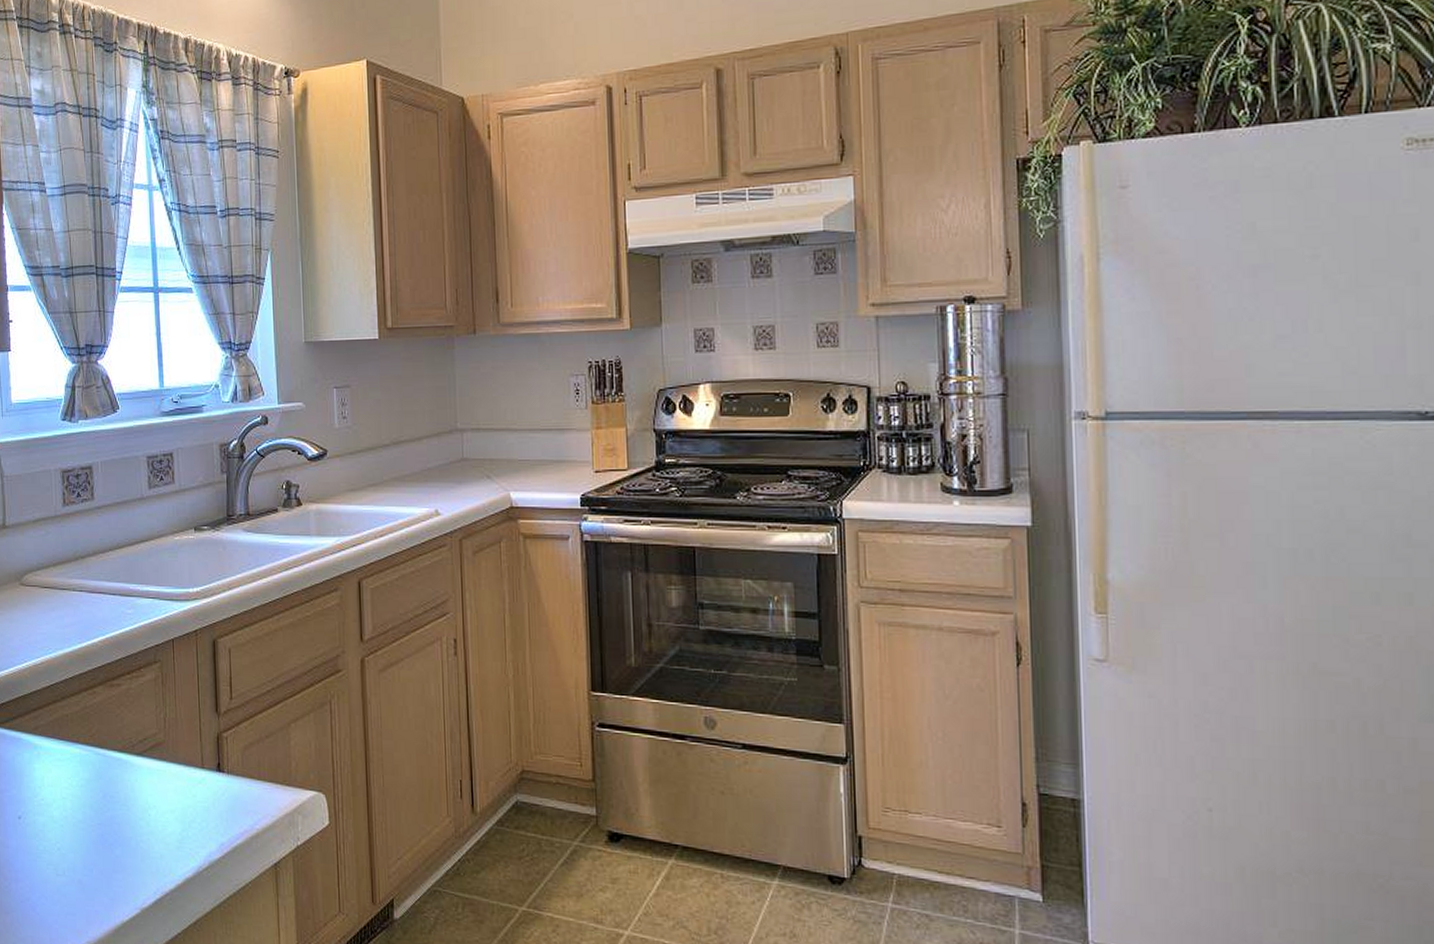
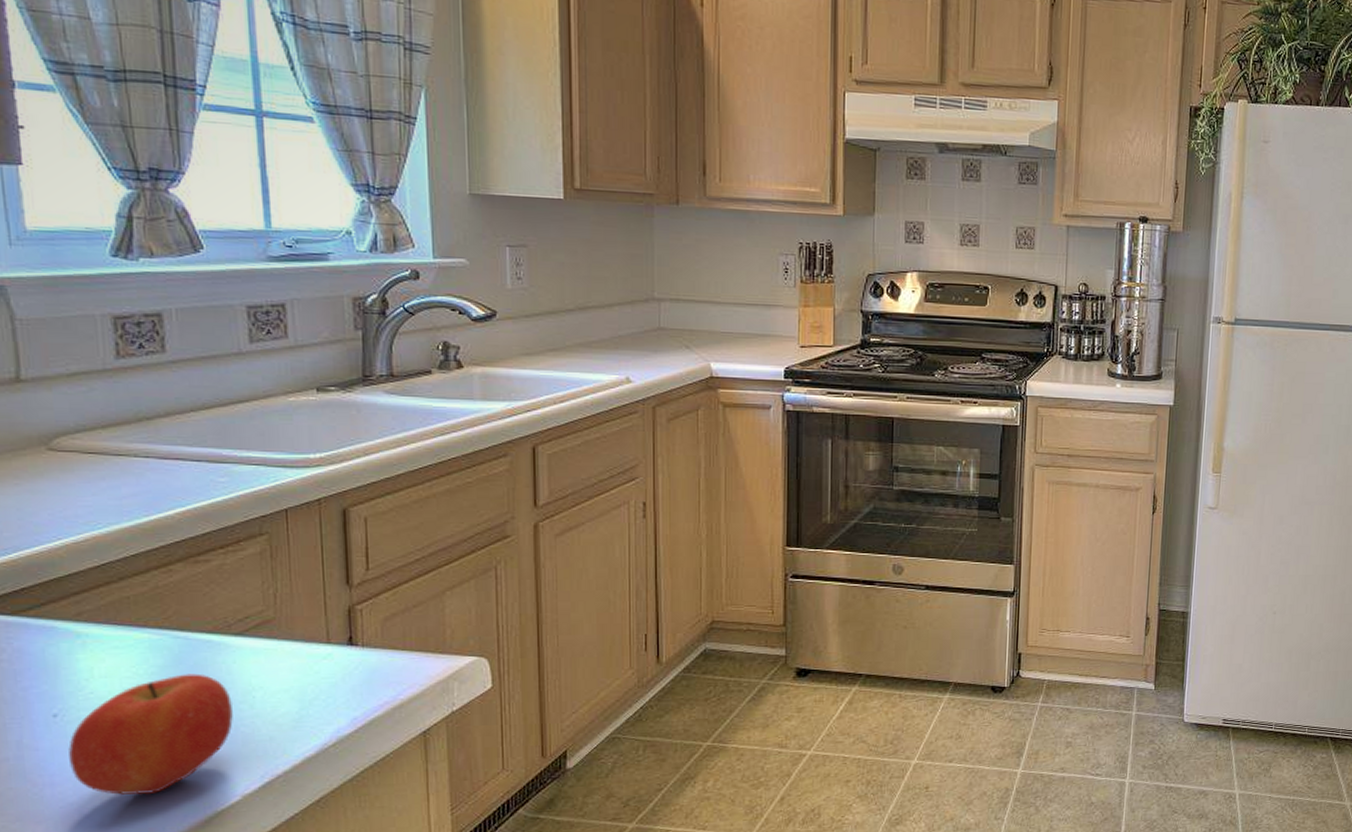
apple: none [27,788,135,899] -> present [68,673,233,795]

